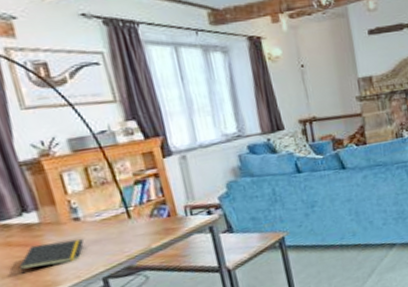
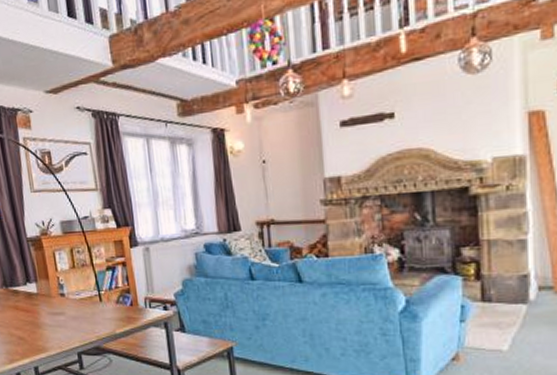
notepad: present [18,239,85,275] -> none [21,312,67,337]

